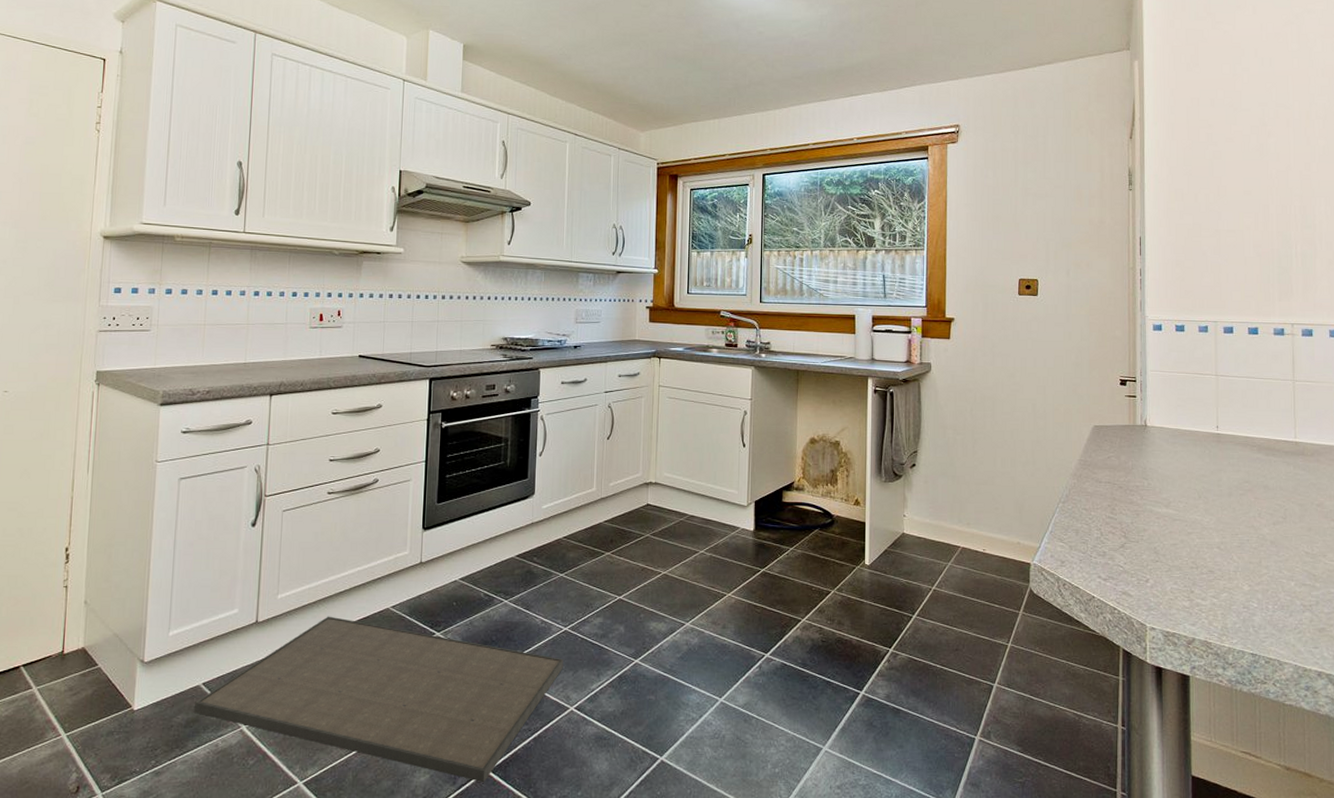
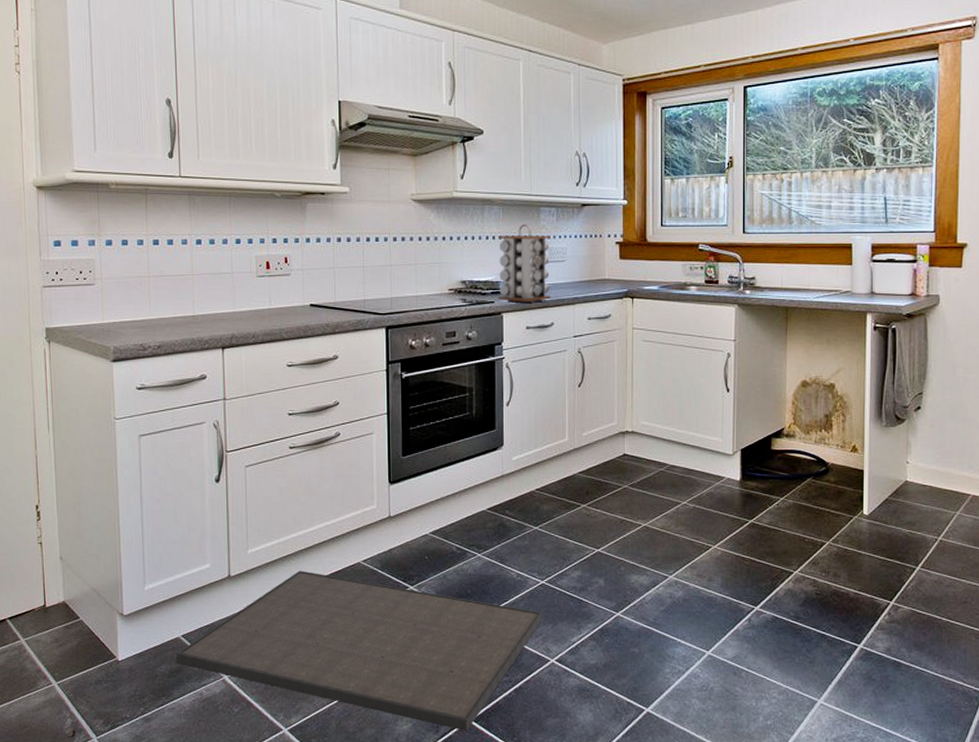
spice rack: none [536,288,588,360] -> present [497,224,552,303]

